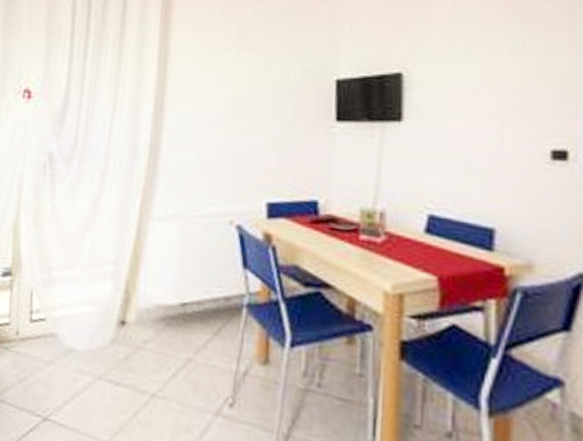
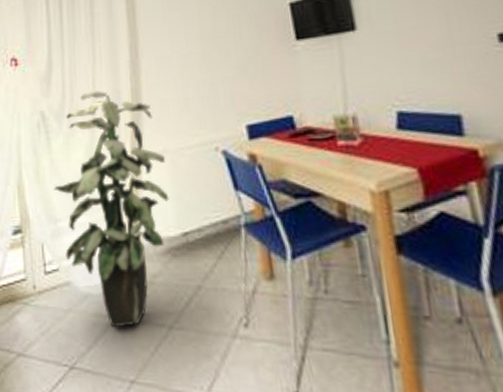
indoor plant: none [51,139,176,388] -> present [53,91,169,328]

